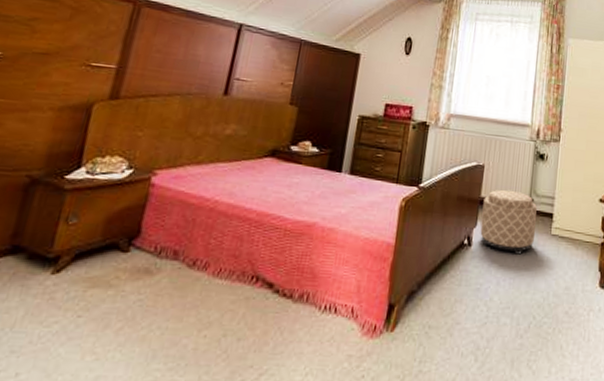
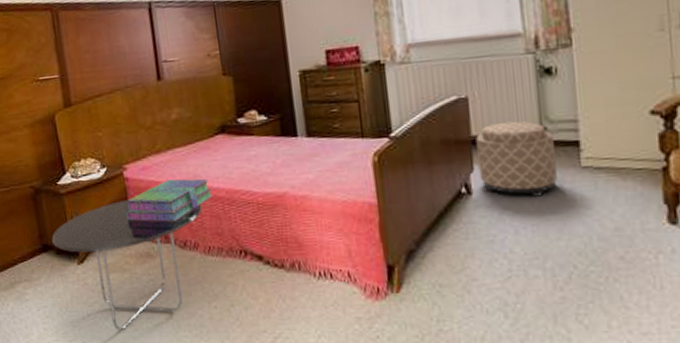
side table: none [27,206,227,360] -> present [52,199,203,331]
stack of books: none [136,192,244,237] -> present [126,178,213,222]

